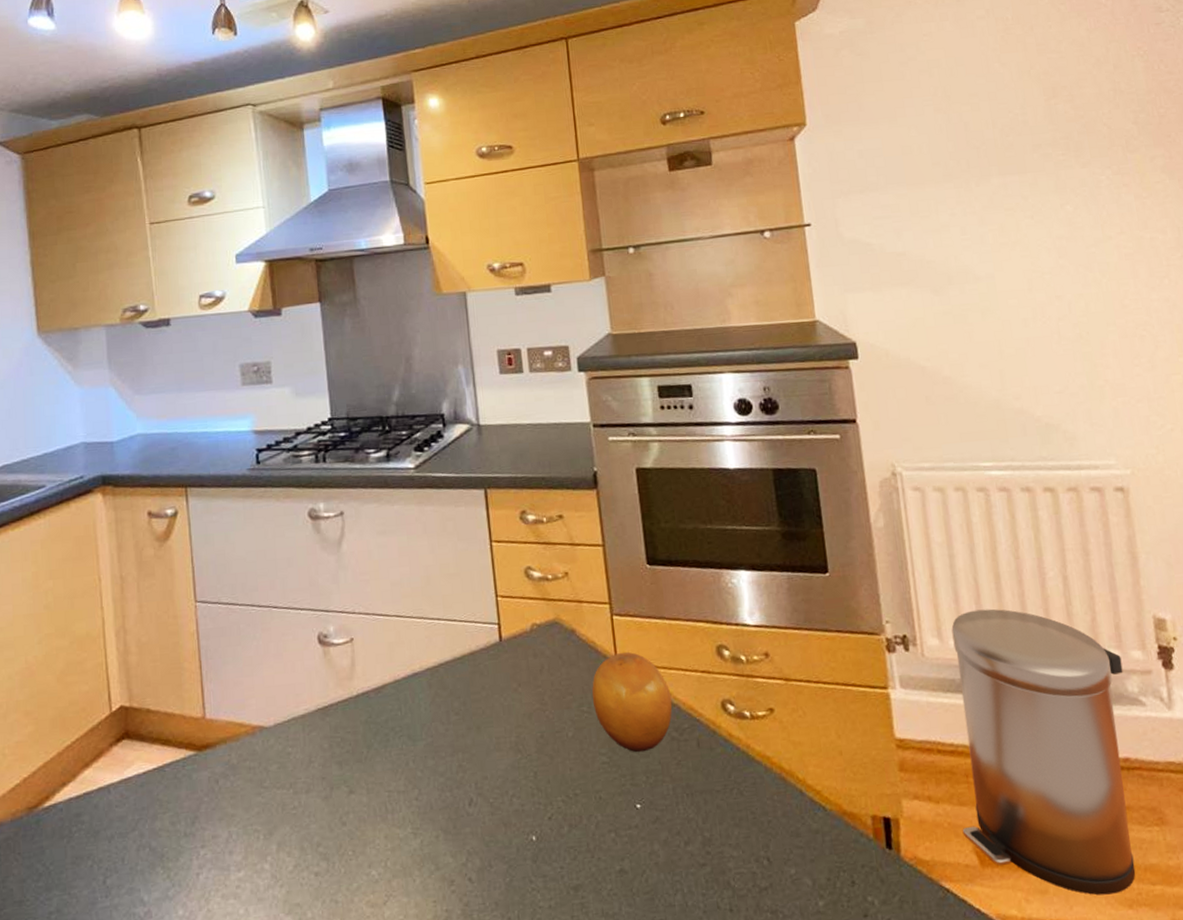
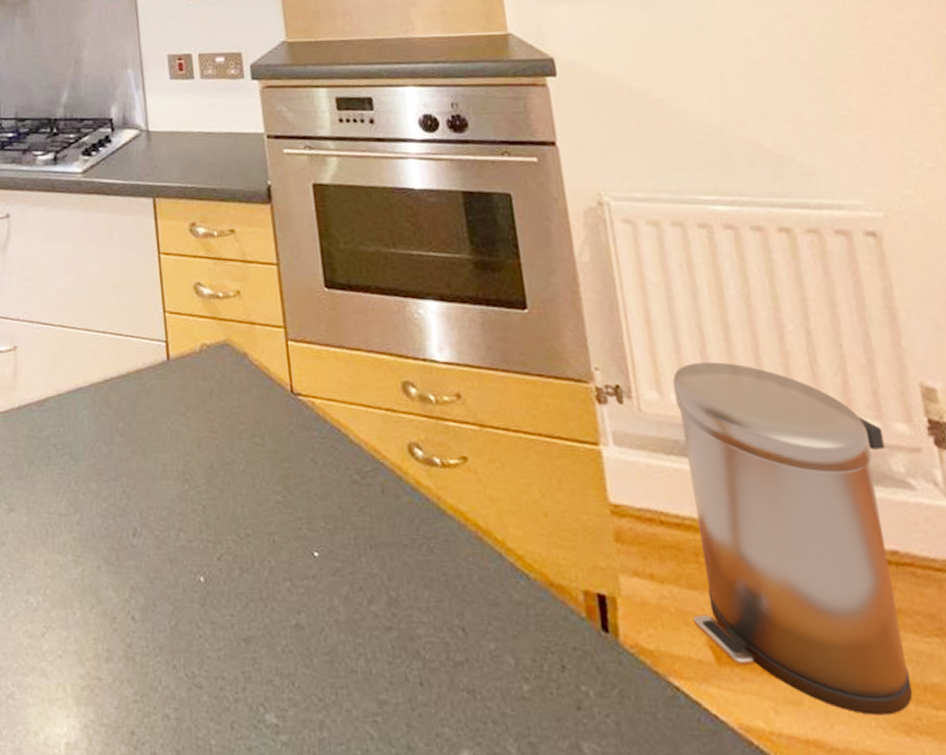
fruit: present [592,652,673,753] -> none [265,381,354,494]

